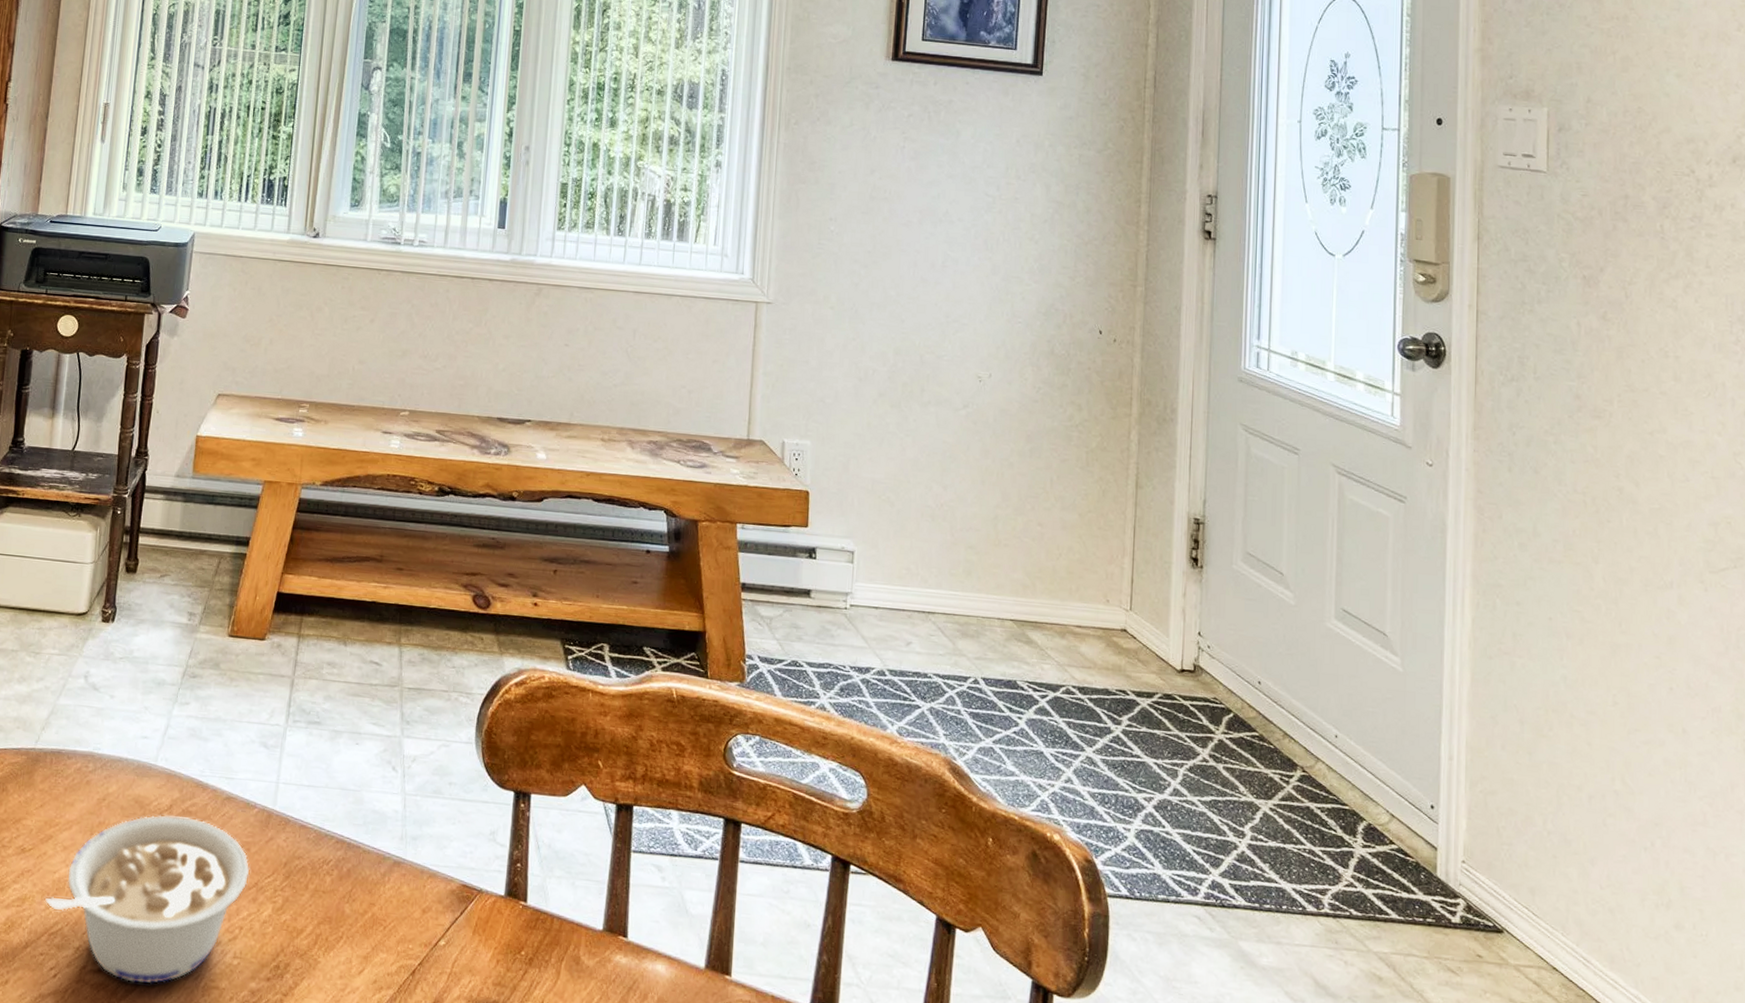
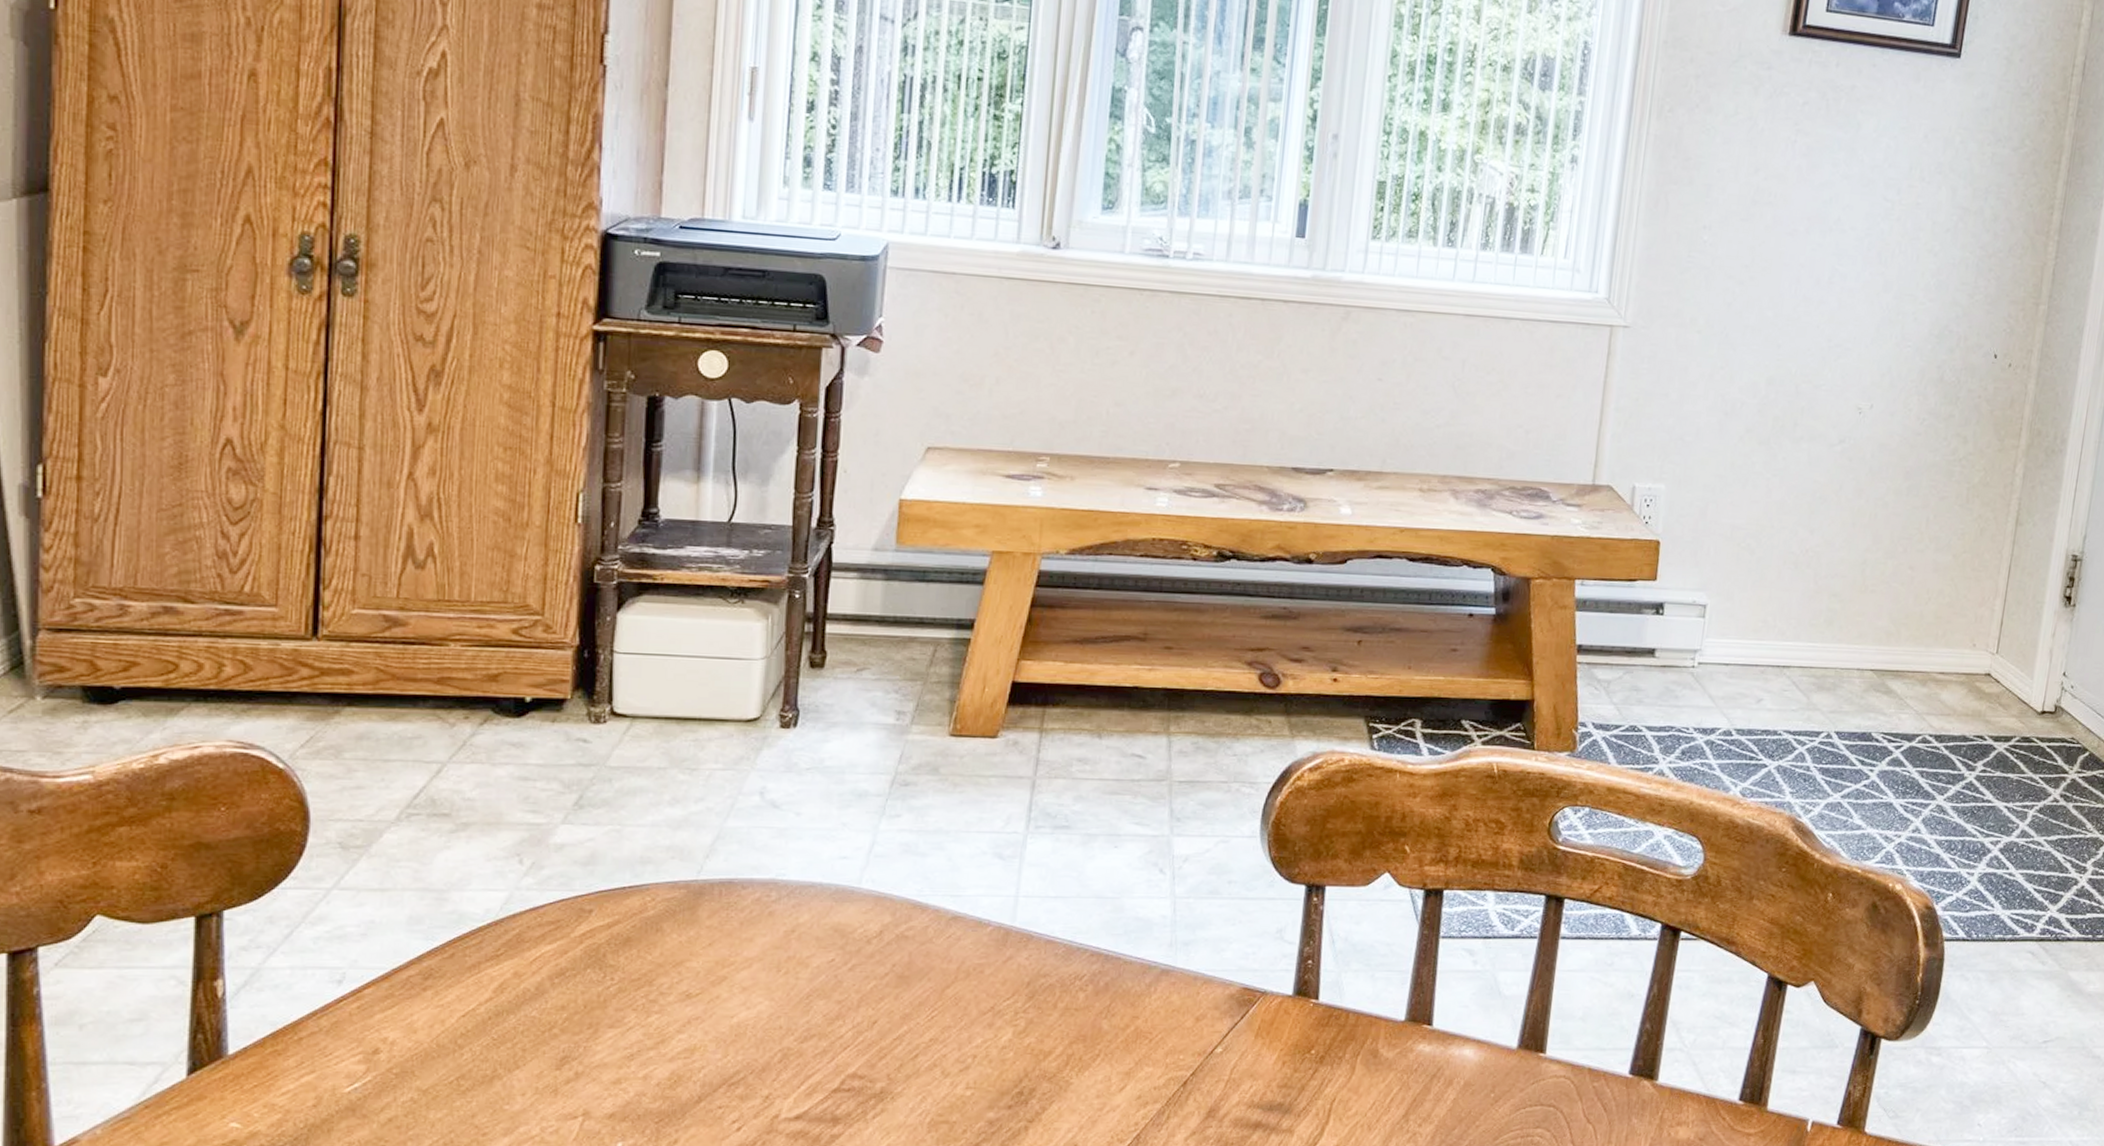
legume: present [45,815,250,984] -> none [721,943,984,1127]

